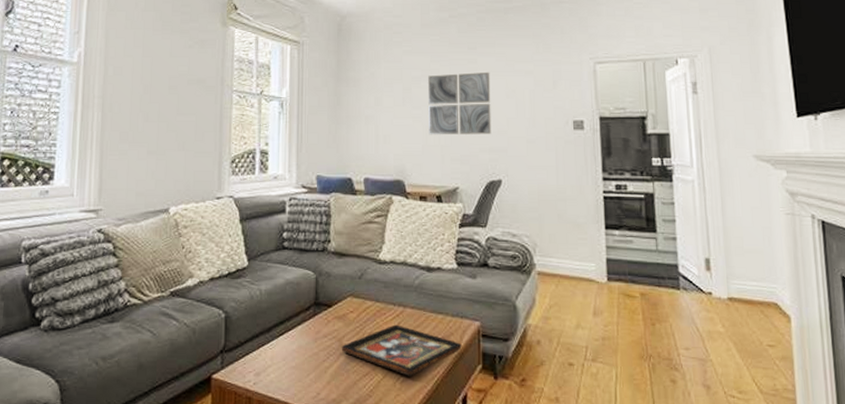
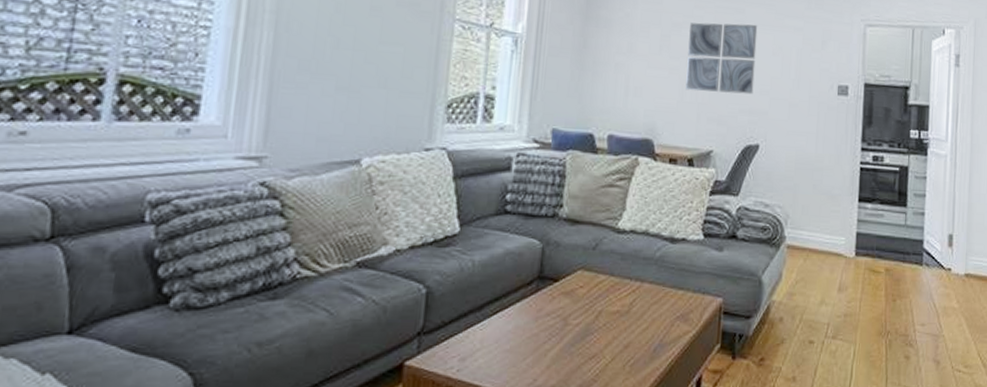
decorative tray: present [341,324,462,376] -> none [565,301,701,358]

